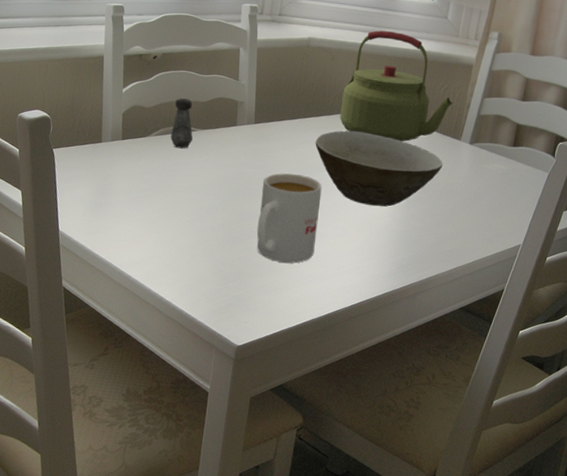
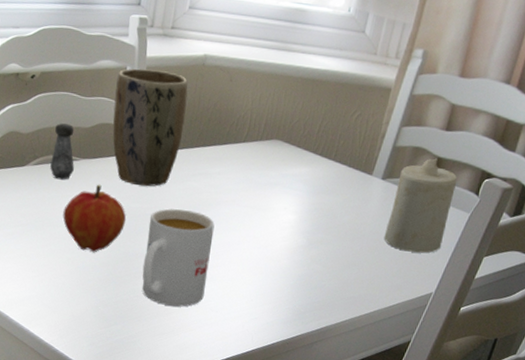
fruit: none [182,152,241,215] -> present [62,184,127,253]
plant pot: none [227,49,295,154] -> present [112,68,188,187]
bowl: present [315,130,443,207] -> none [208,162,351,248]
kettle: present [340,30,453,142] -> none [237,47,365,176]
candle: none [474,125,535,209] -> present [384,158,458,253]

